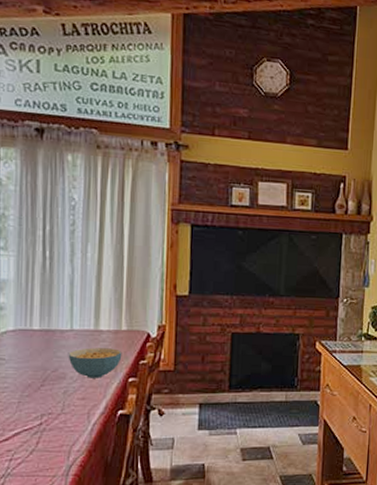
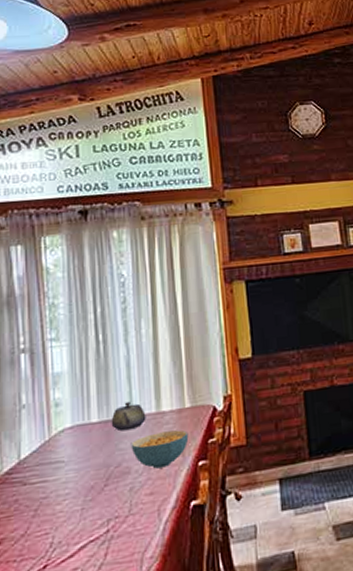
teapot: none [51,316,85,342] -> present [111,401,146,431]

